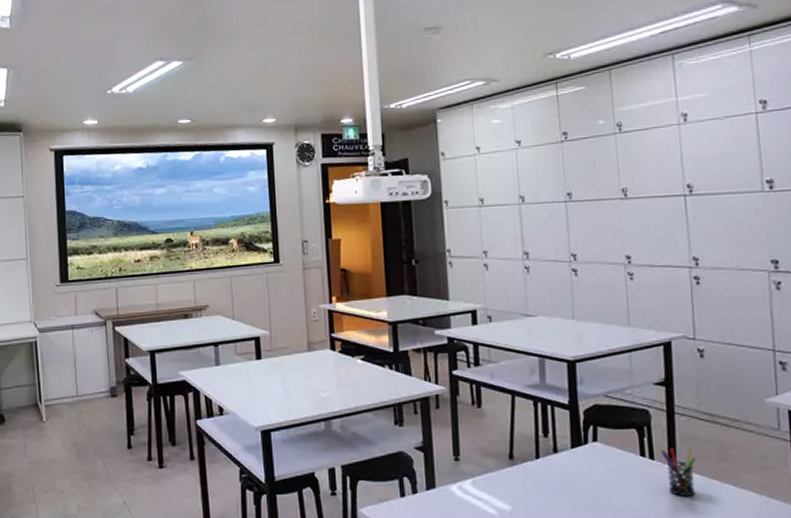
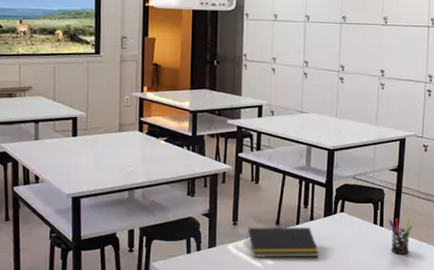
notepad: none [473,461,571,502] -> present [247,226,320,258]

